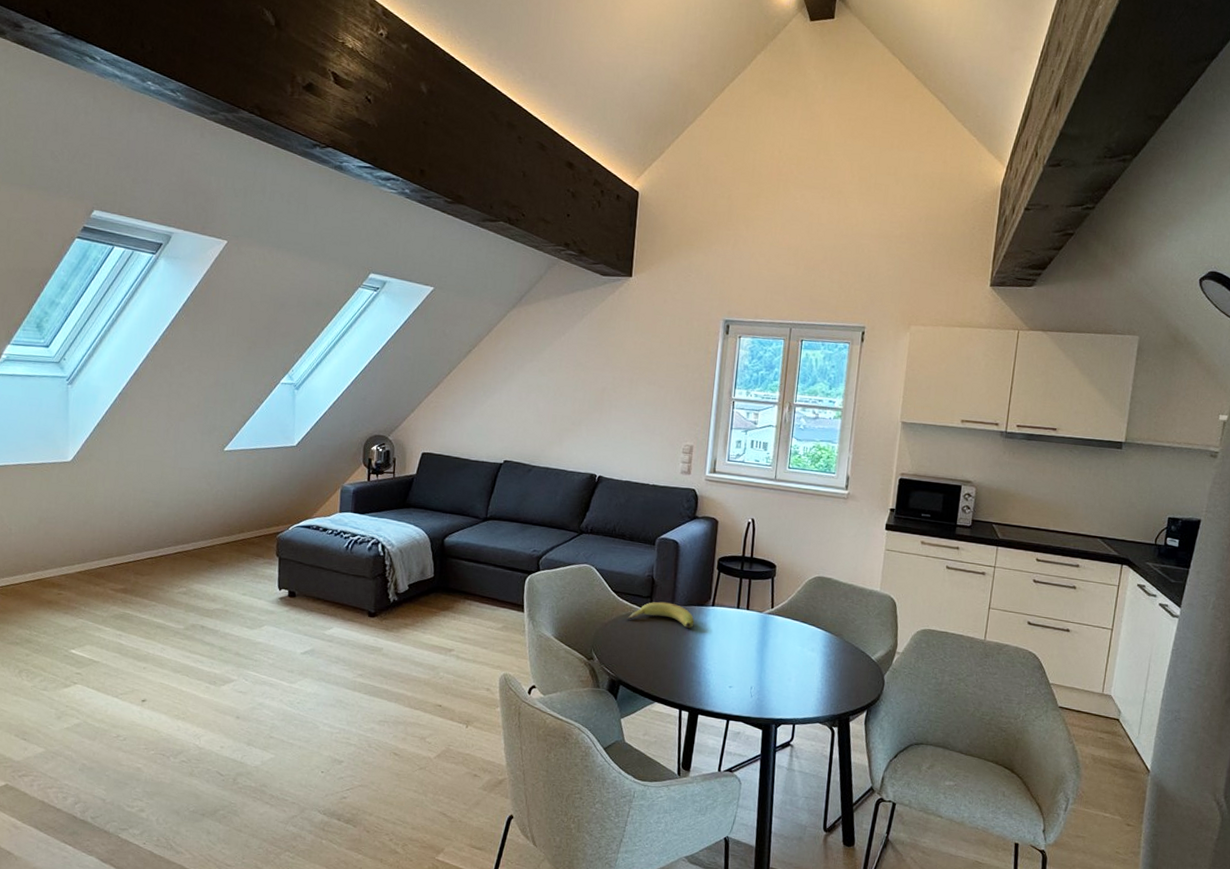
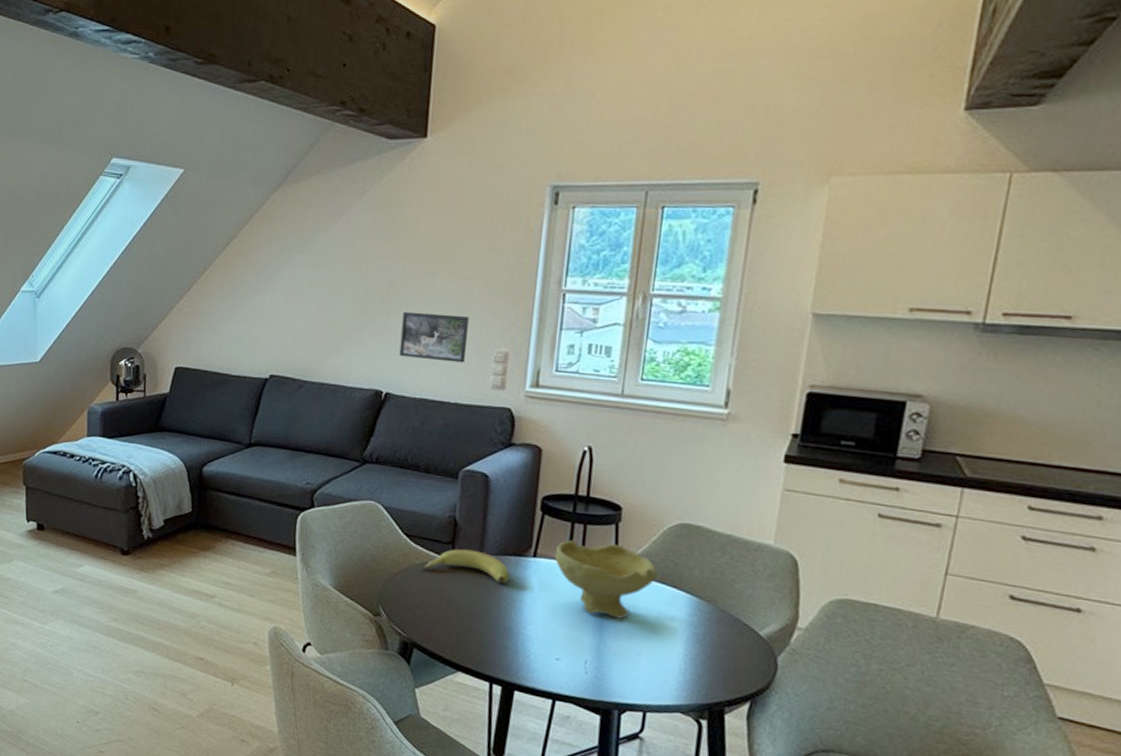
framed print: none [609,411,663,453] -> present [399,311,469,363]
bowl: none [727,591,802,652] -> present [554,539,658,619]

